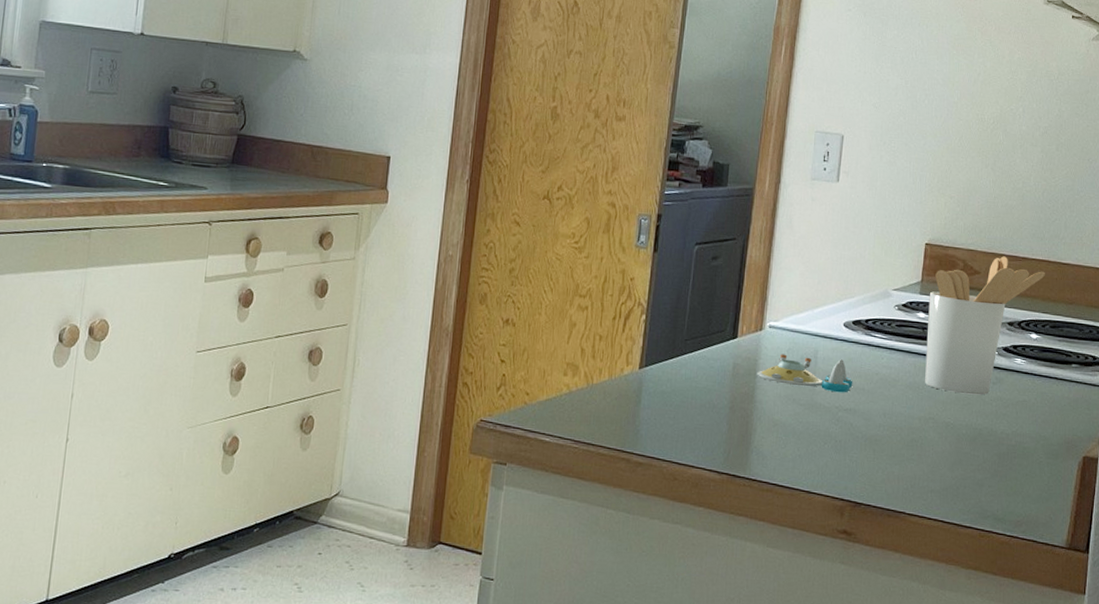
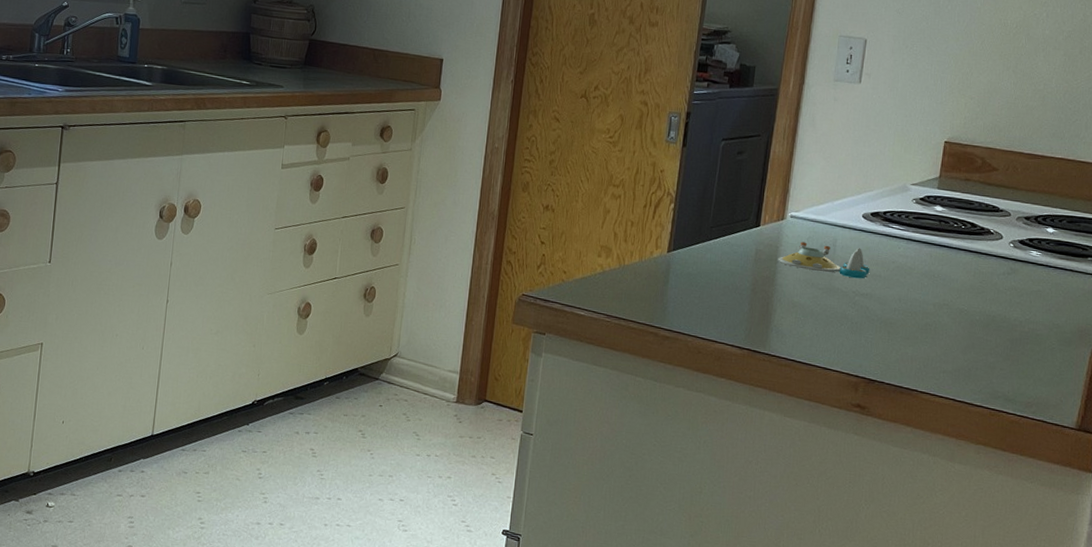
utensil holder: present [925,256,1045,395] -> none [940,154,1064,285]

